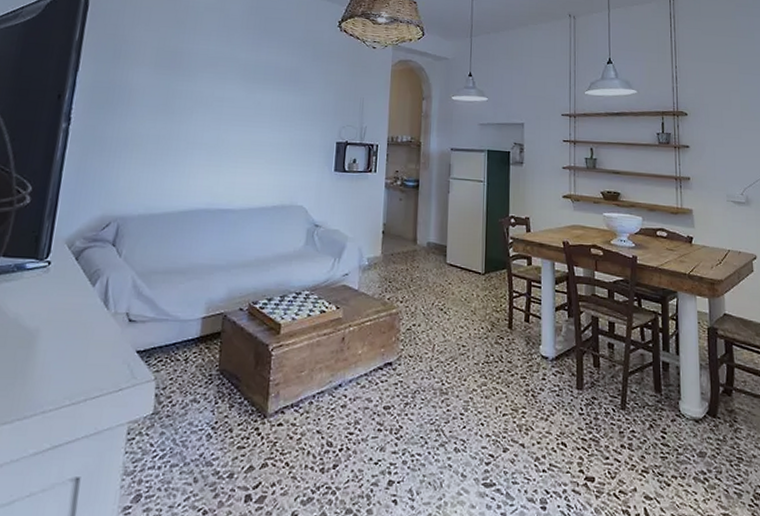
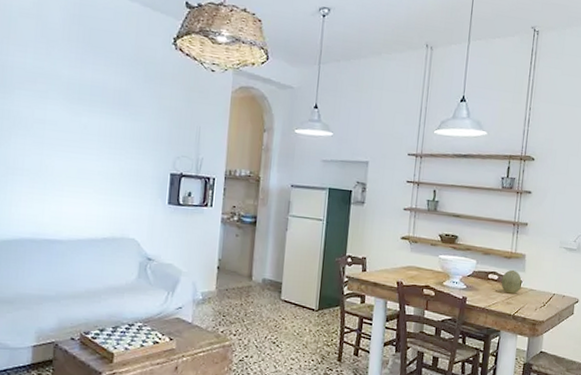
fruit: none [671,225,693,251] -> present [501,269,522,294]

